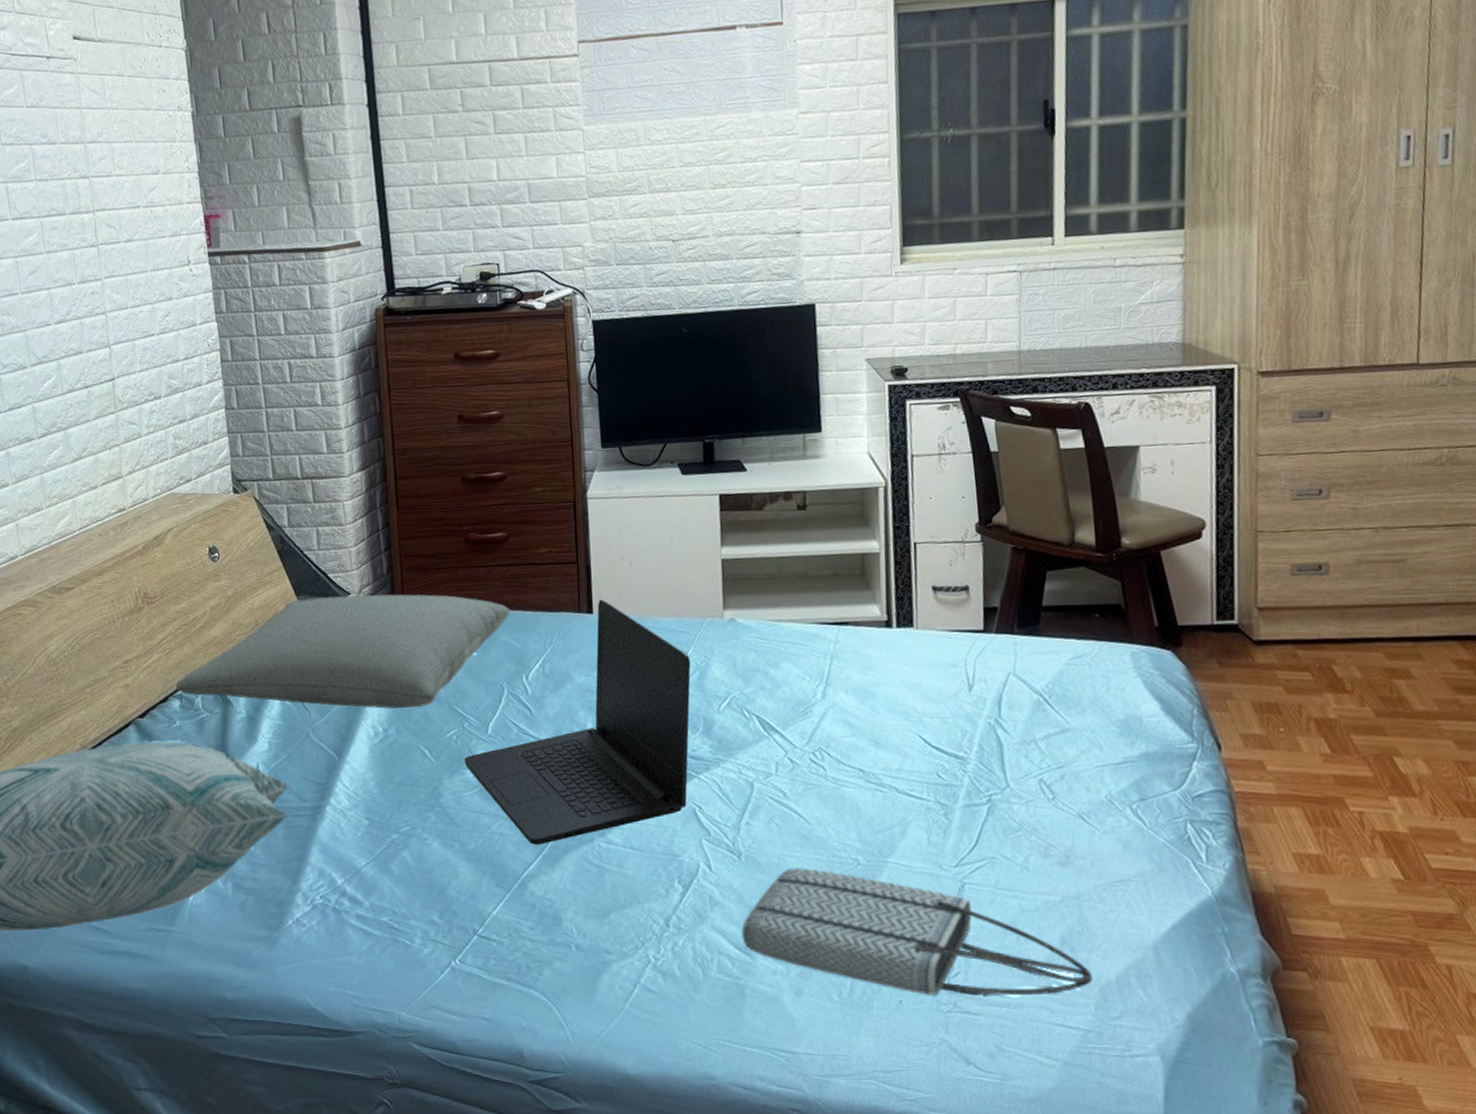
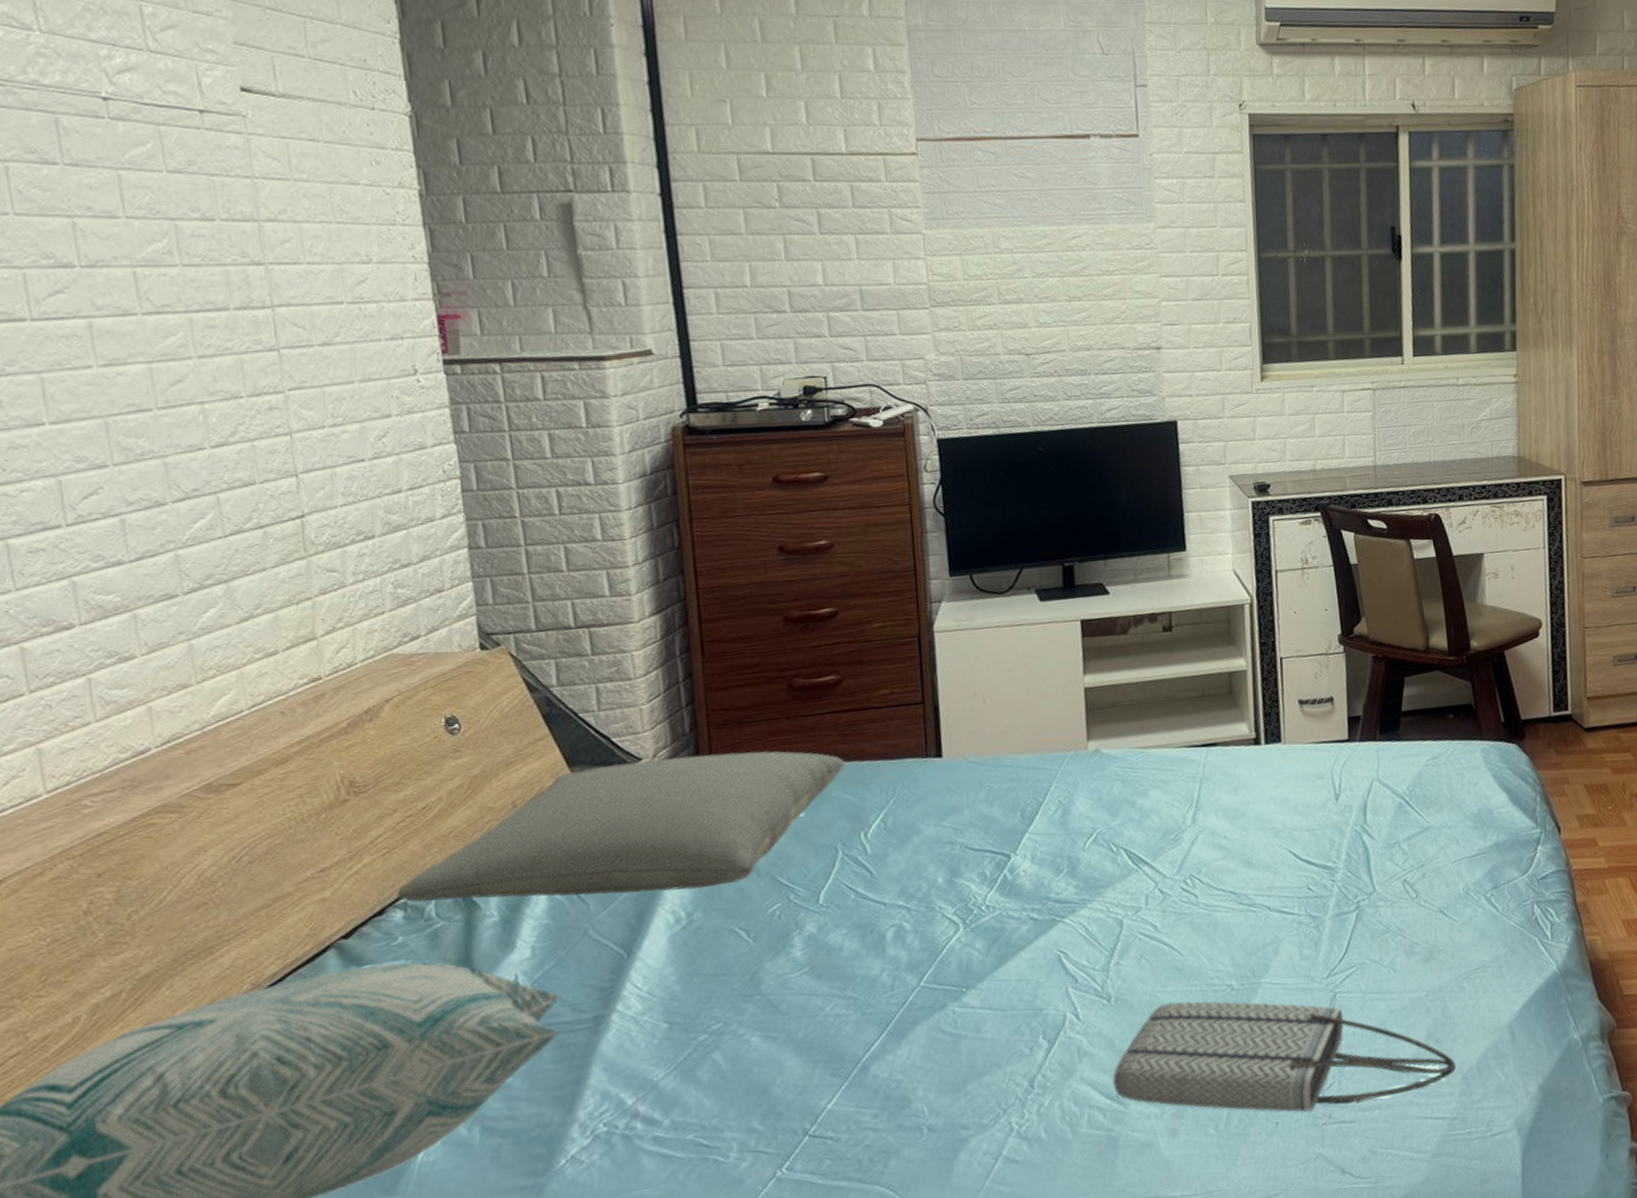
laptop: present [464,600,691,845] -> none [789,741,1053,1022]

